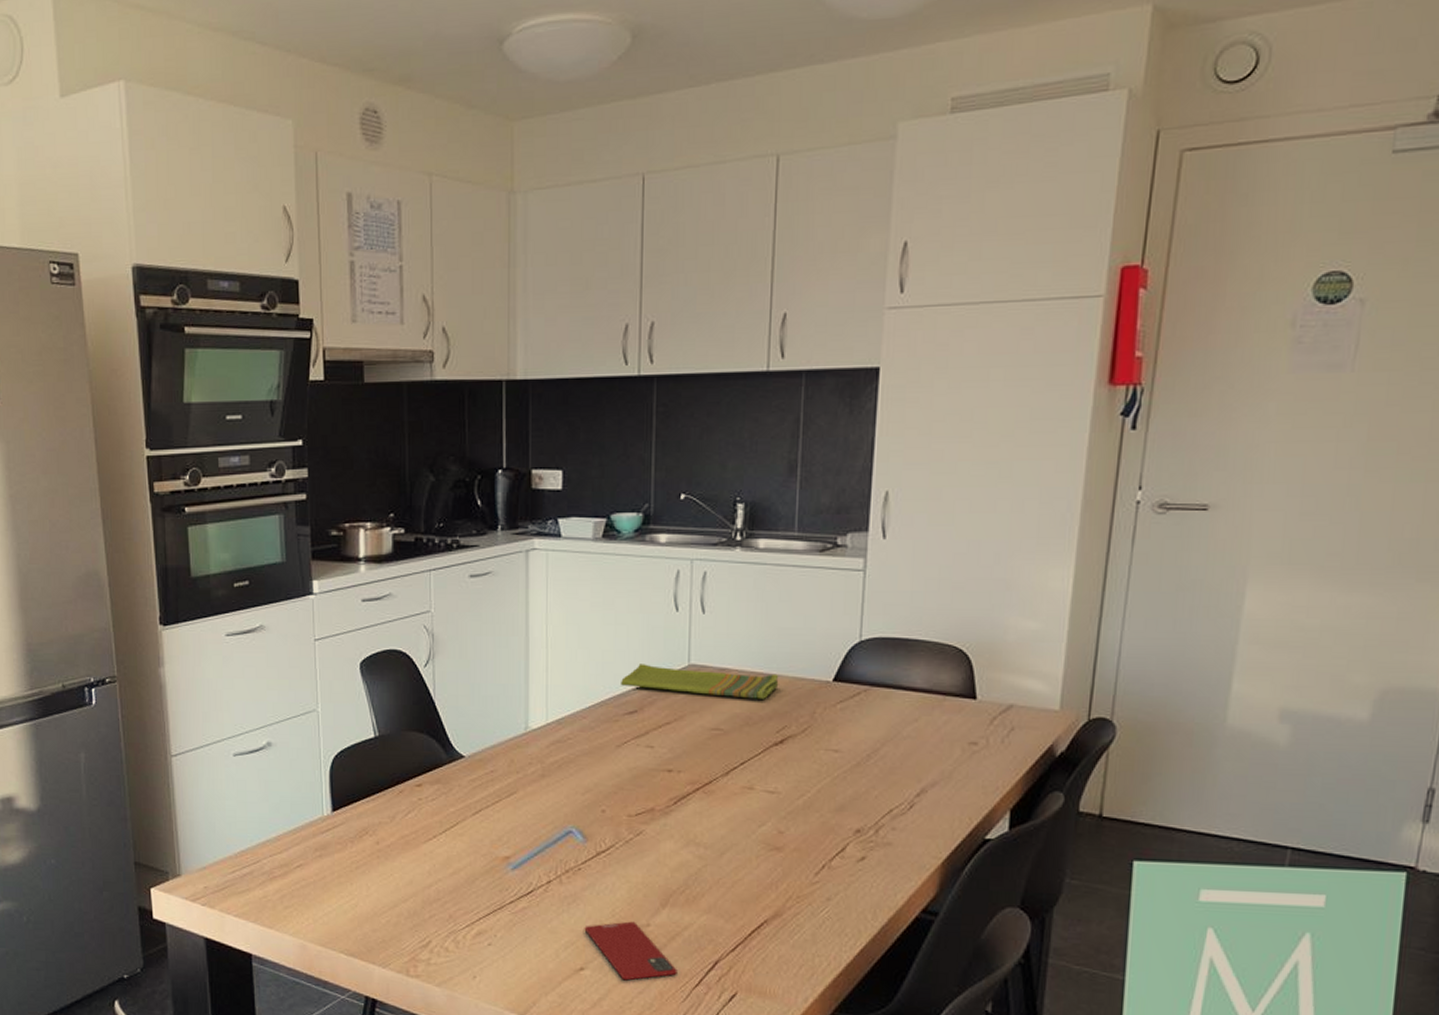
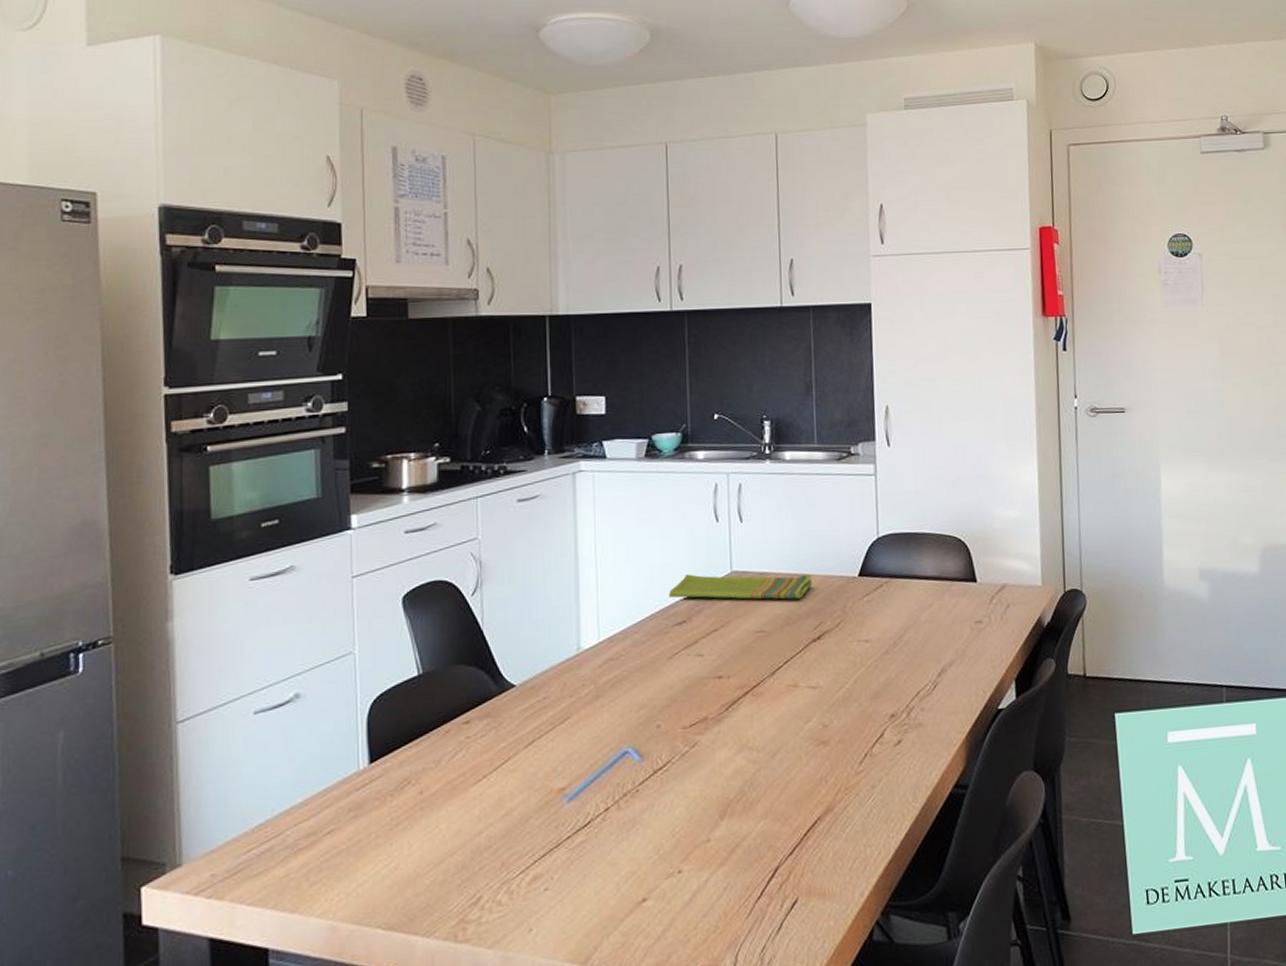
smartphone: present [584,921,677,981] -> none [644,839,740,905]

